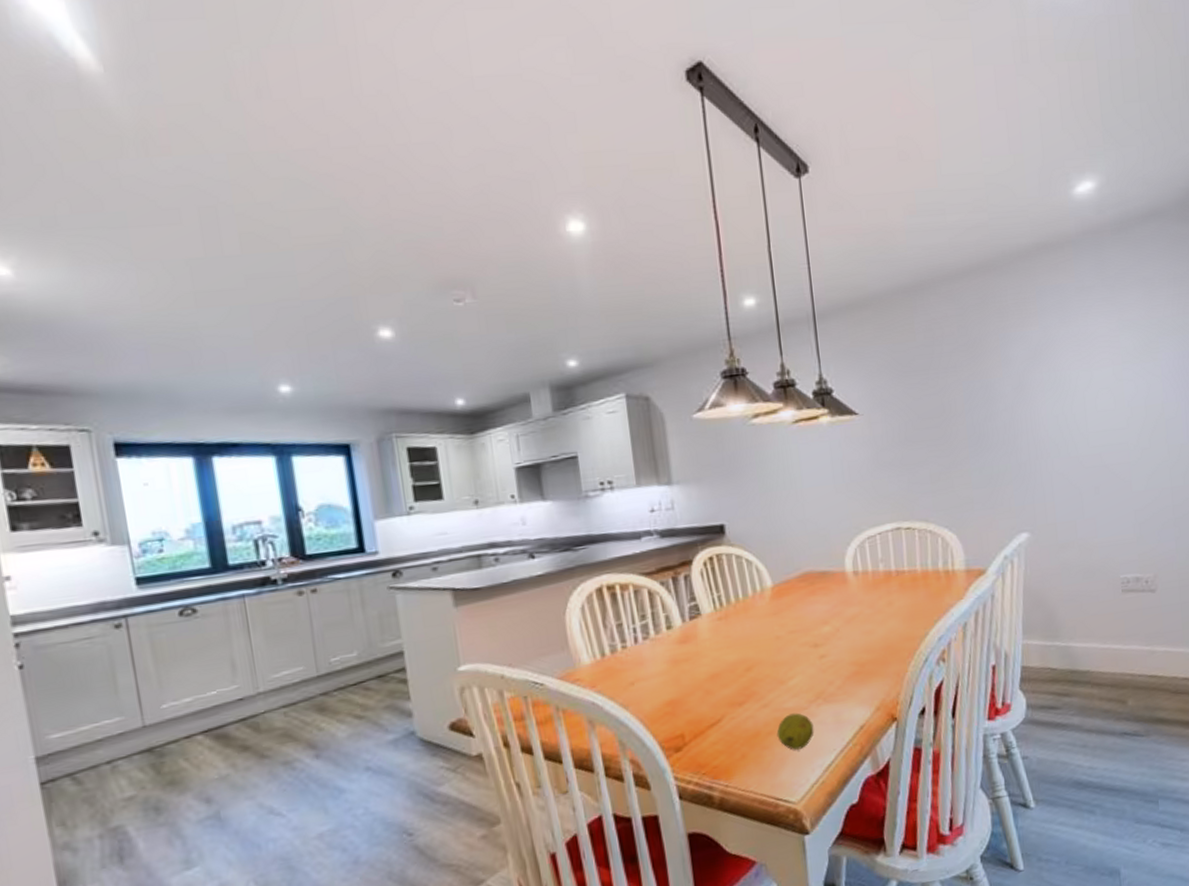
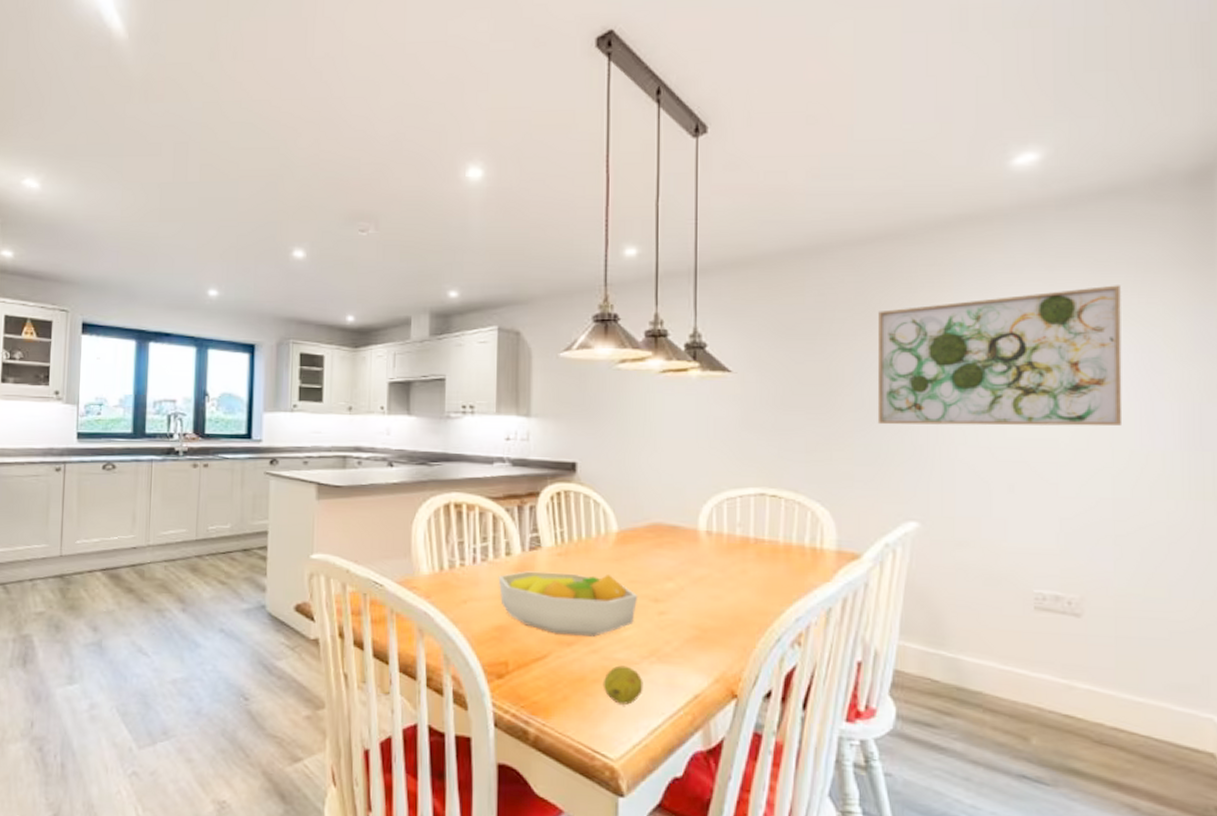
fruit bowl: none [662,629,799,697] -> present [498,571,639,637]
wall art: none [979,299,1173,448] -> present [877,285,1123,427]

